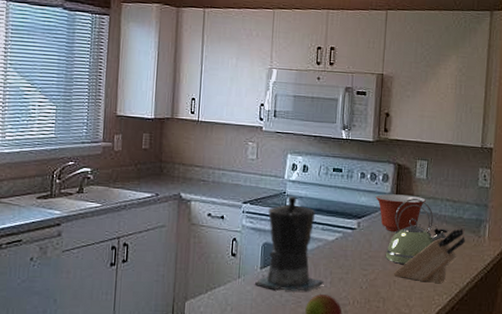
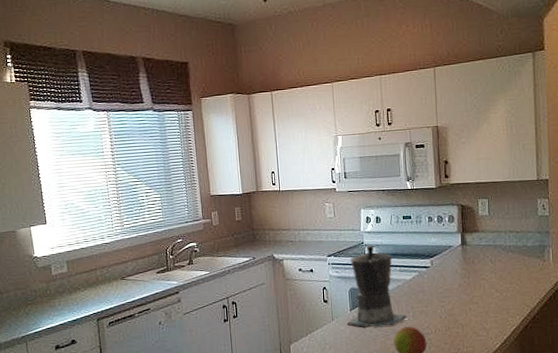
mixing bowl: present [375,194,426,233] -> none [444,231,490,266]
kettle: present [385,198,448,265] -> none [459,233,514,294]
knife block: present [393,228,465,284] -> none [468,255,531,307]

